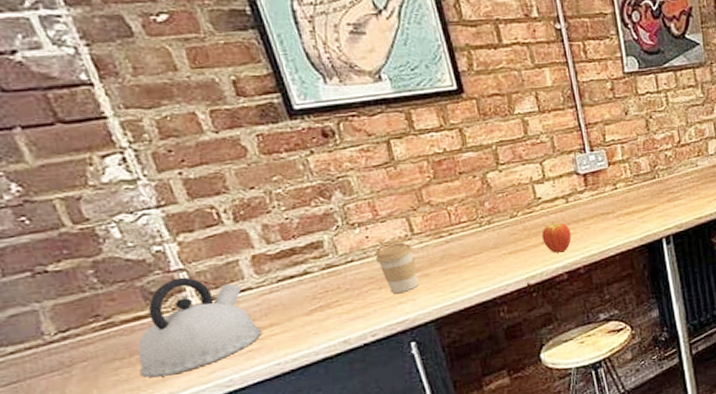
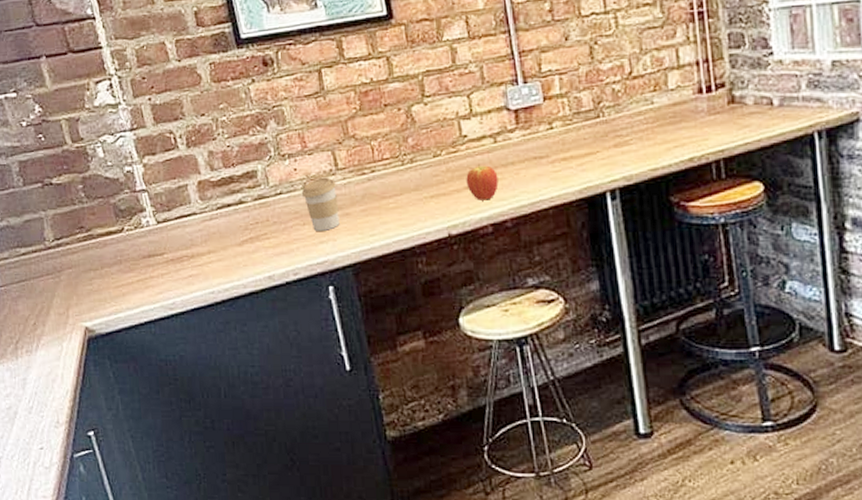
kettle: present [137,277,261,378] -> none [107,197,201,291]

